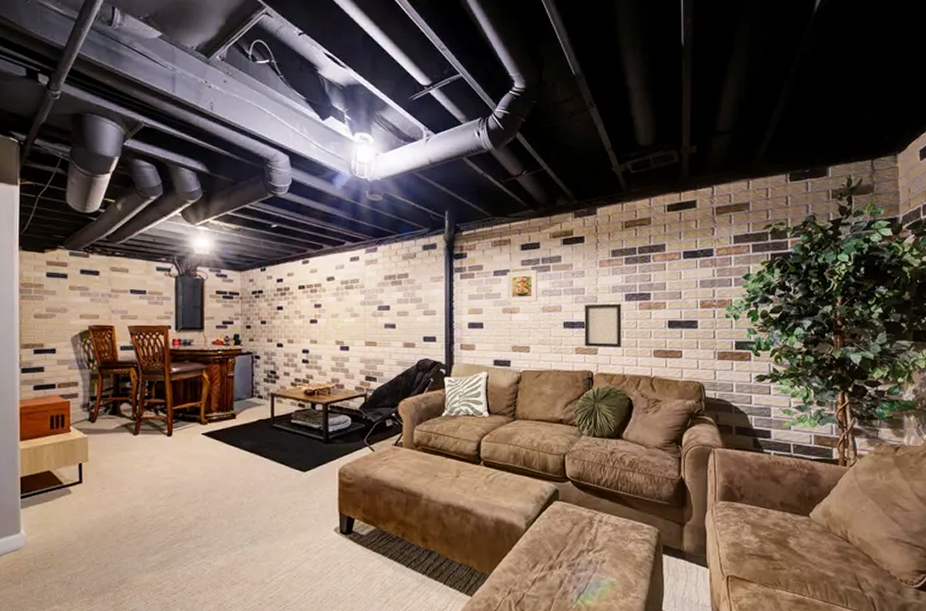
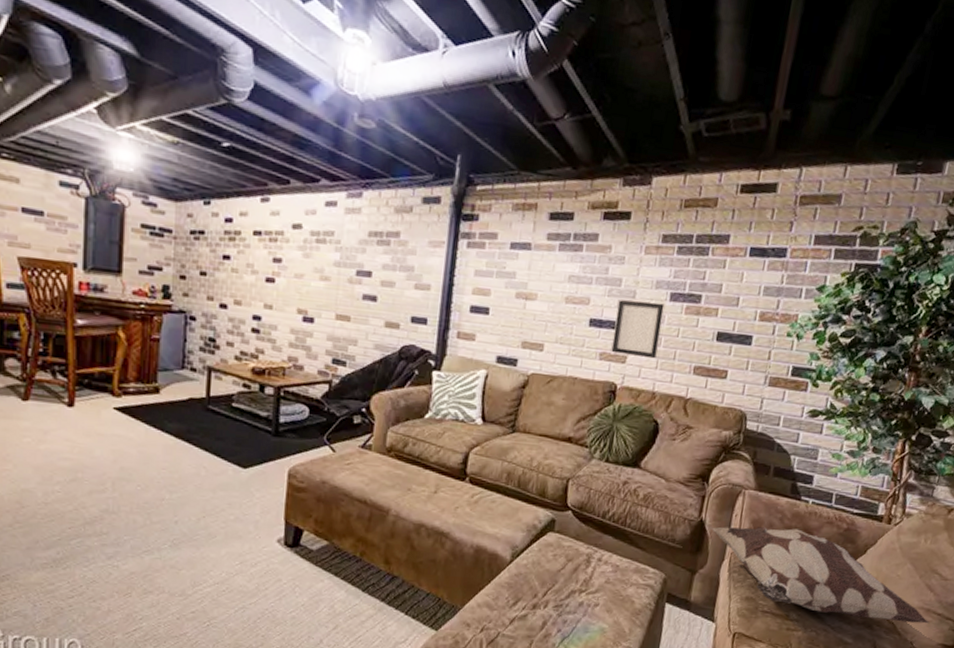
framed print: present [507,269,537,303] -> none [522,245,566,289]
decorative pillow: none [689,478,901,553] -> present [709,526,930,624]

